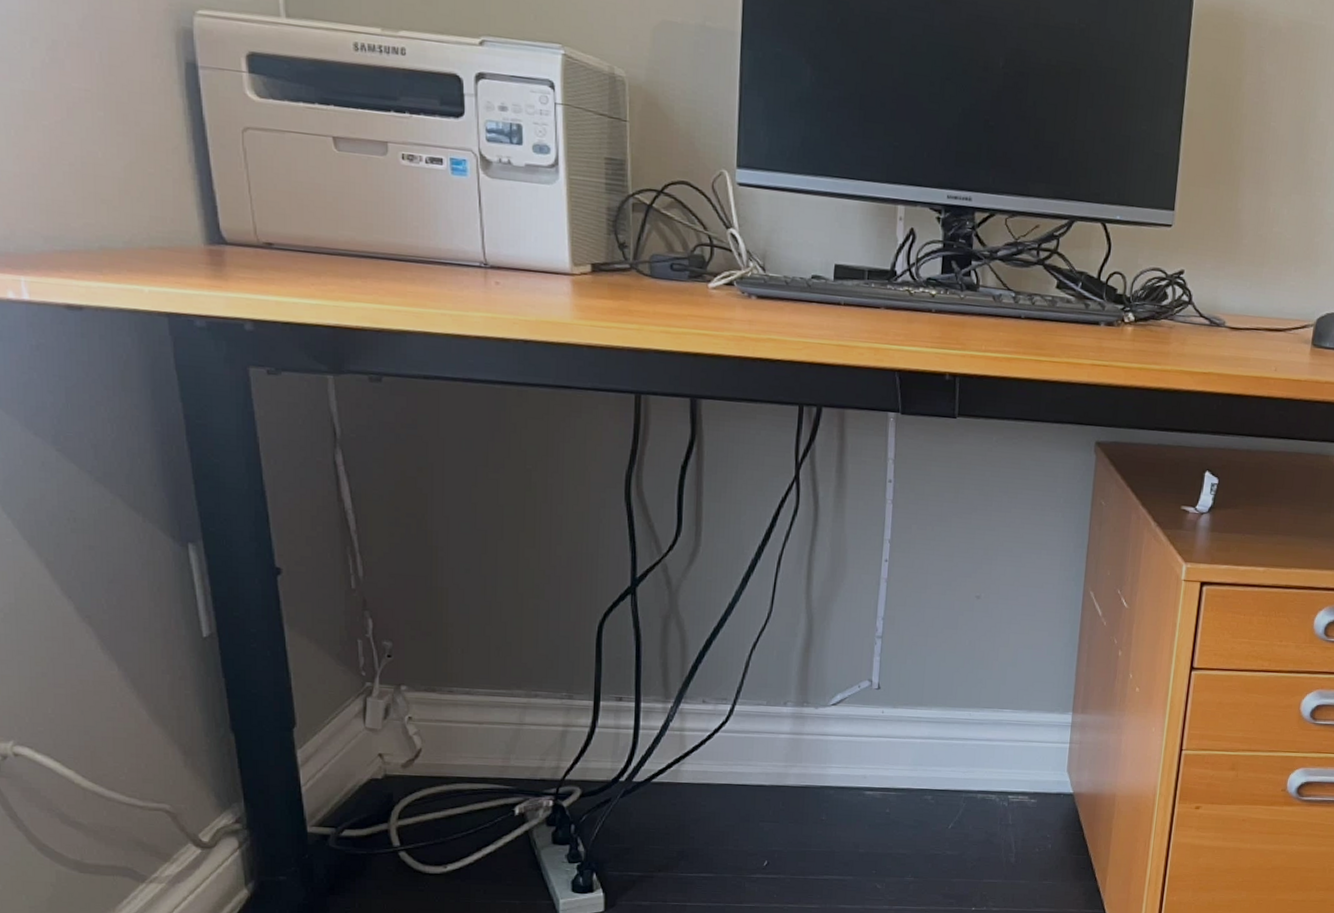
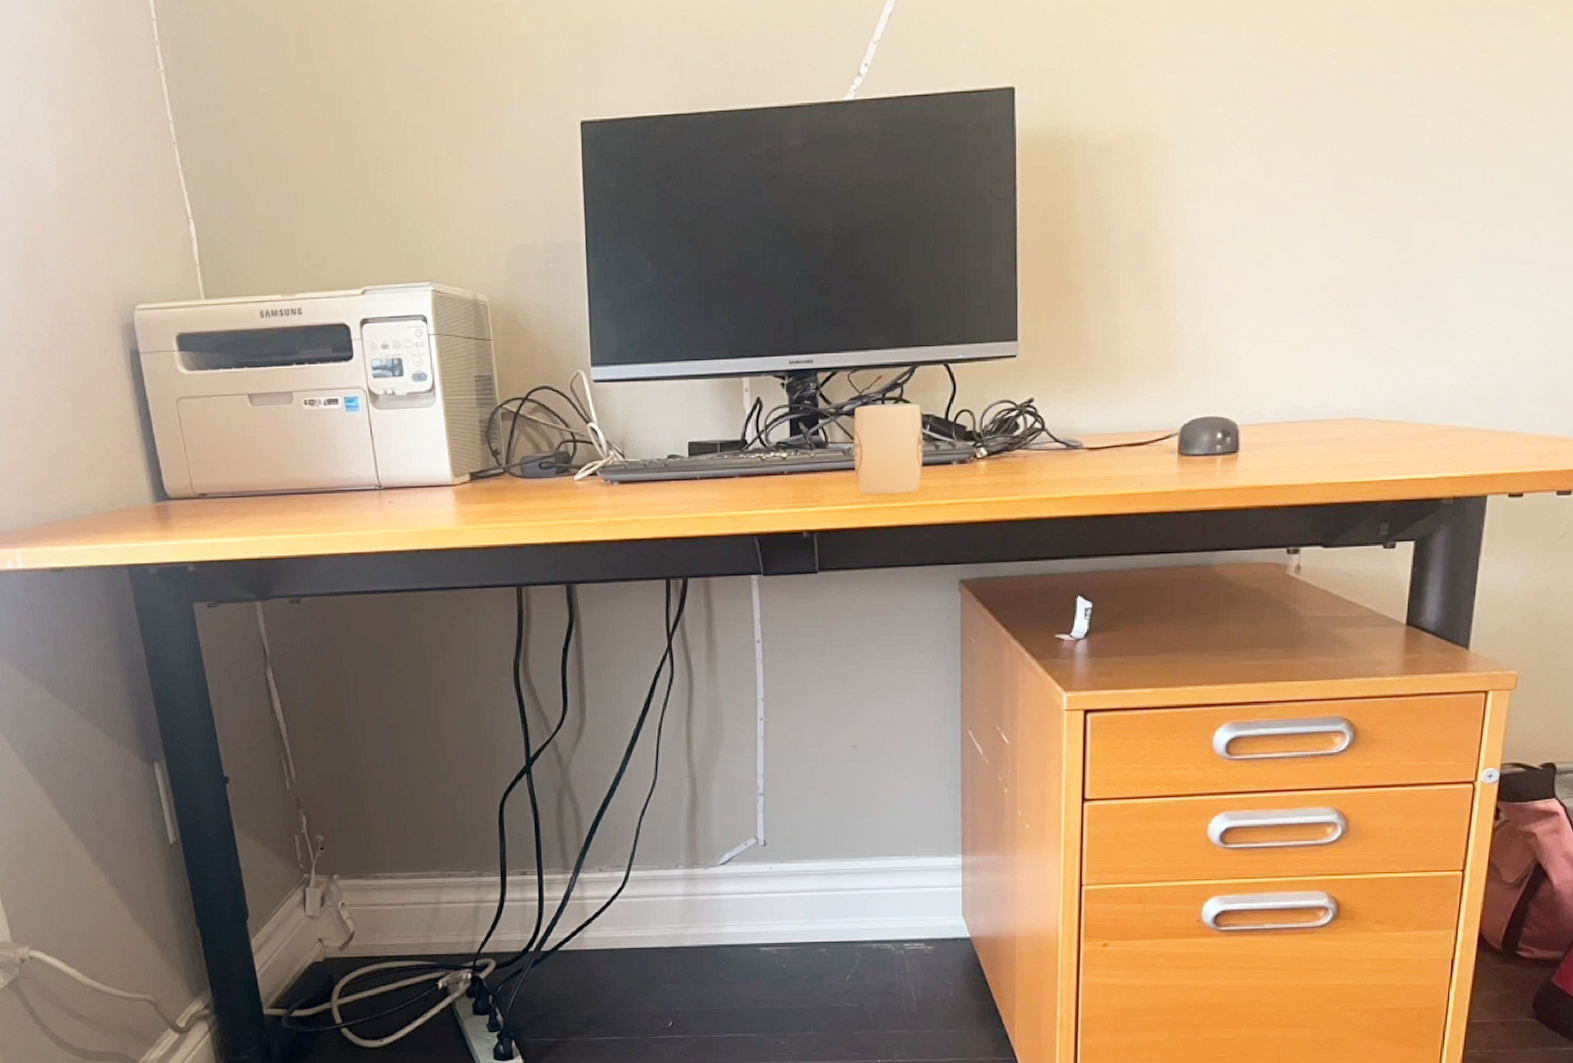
mug: none [1003,253,1076,349] -> present [853,403,923,496]

